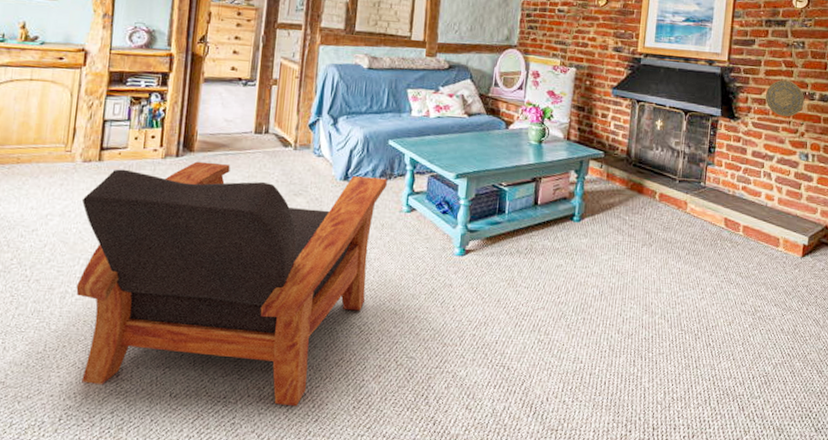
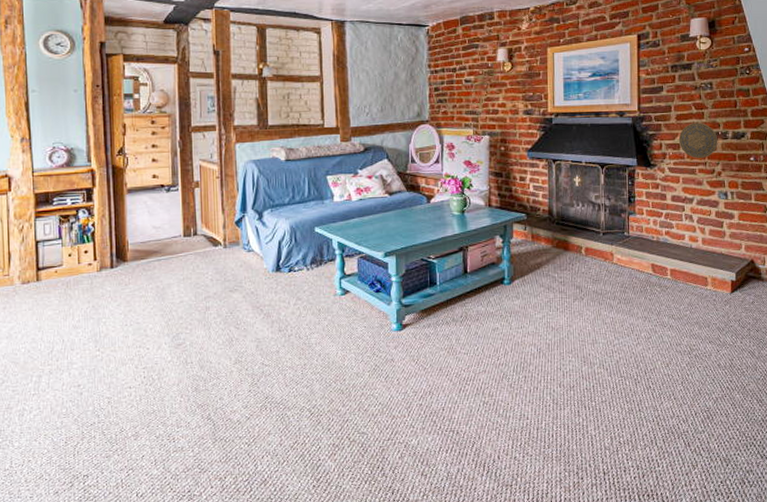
armchair: present [76,161,387,407] -> none [26,265,318,494]

